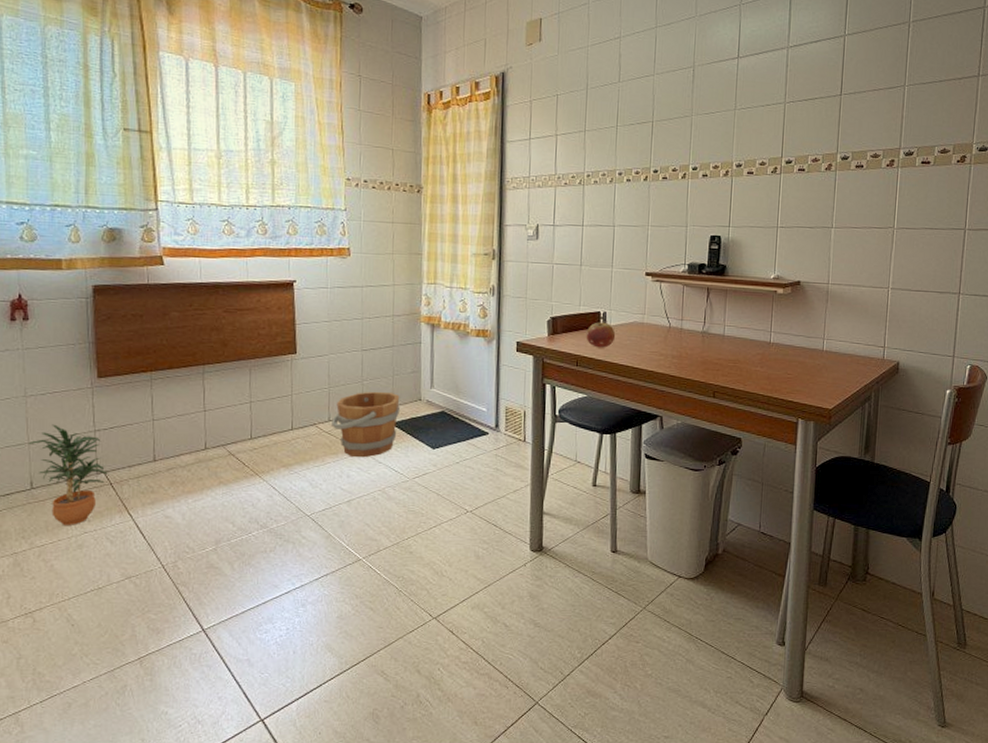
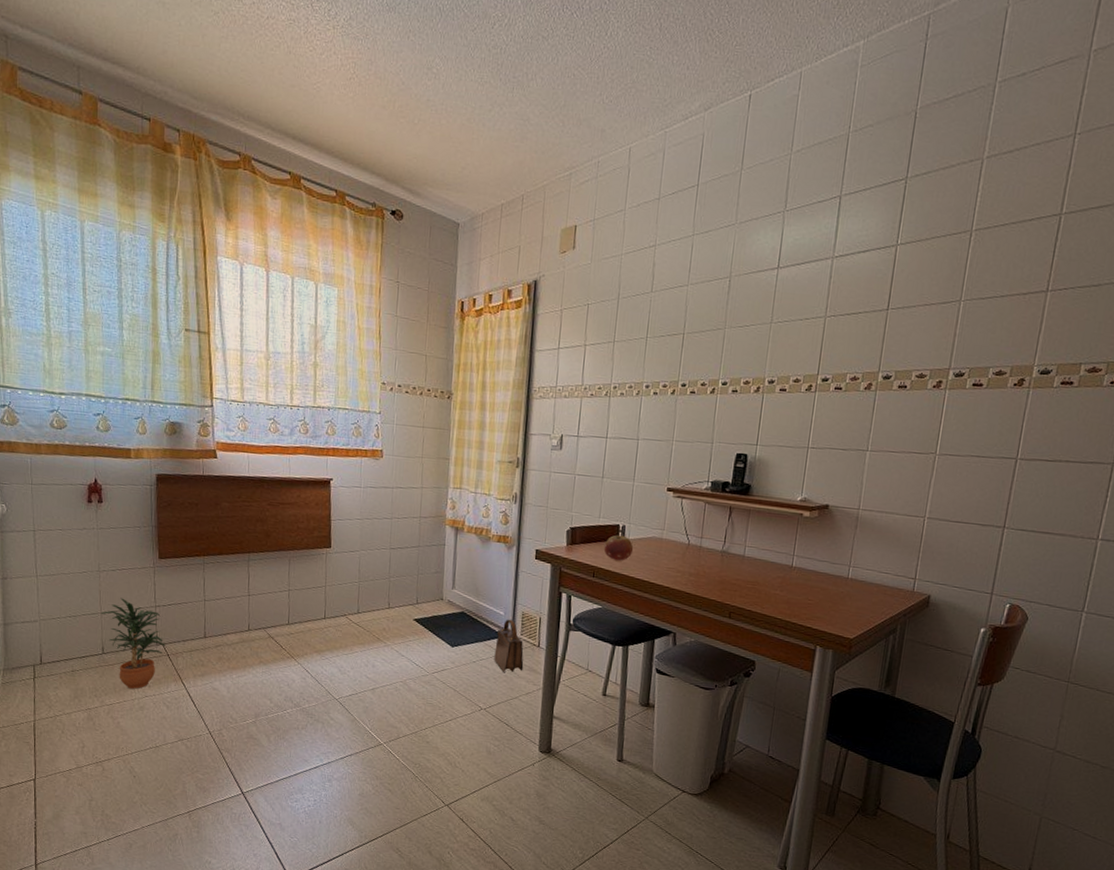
bucket: present [332,391,400,457] -> none [360,588,424,650]
handbag: none [478,415,510,472] -> present [494,619,524,673]

